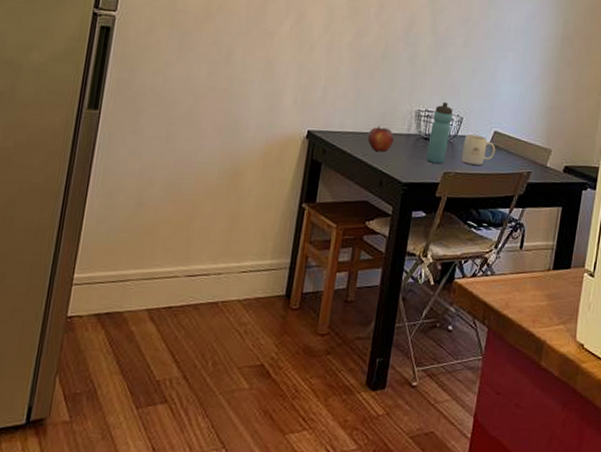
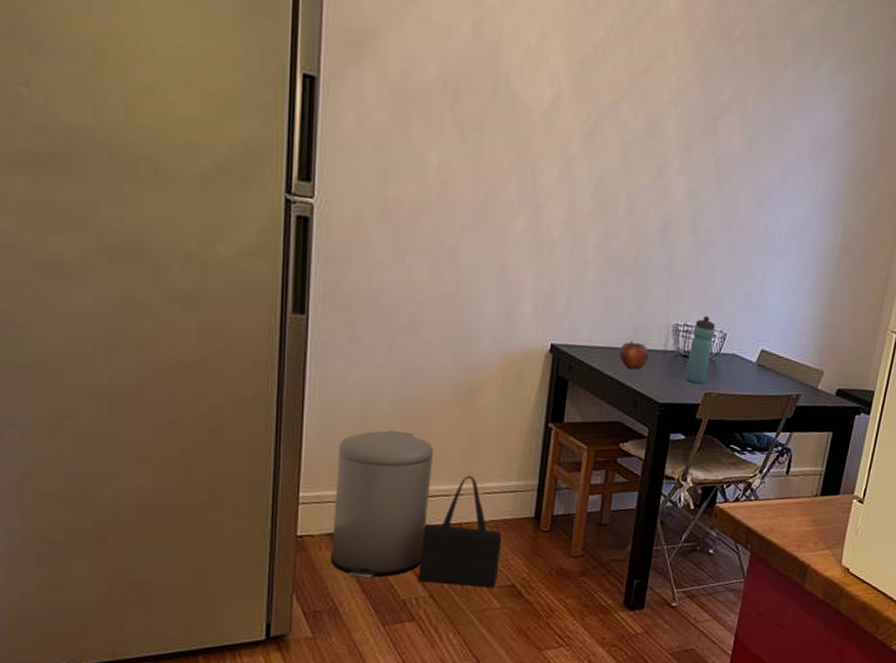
pedal bin: none [94,212,199,360] -> present [330,429,434,579]
tote bag: none [173,255,257,368] -> present [418,476,505,588]
mug: present [461,134,496,166] -> none [723,352,763,387]

